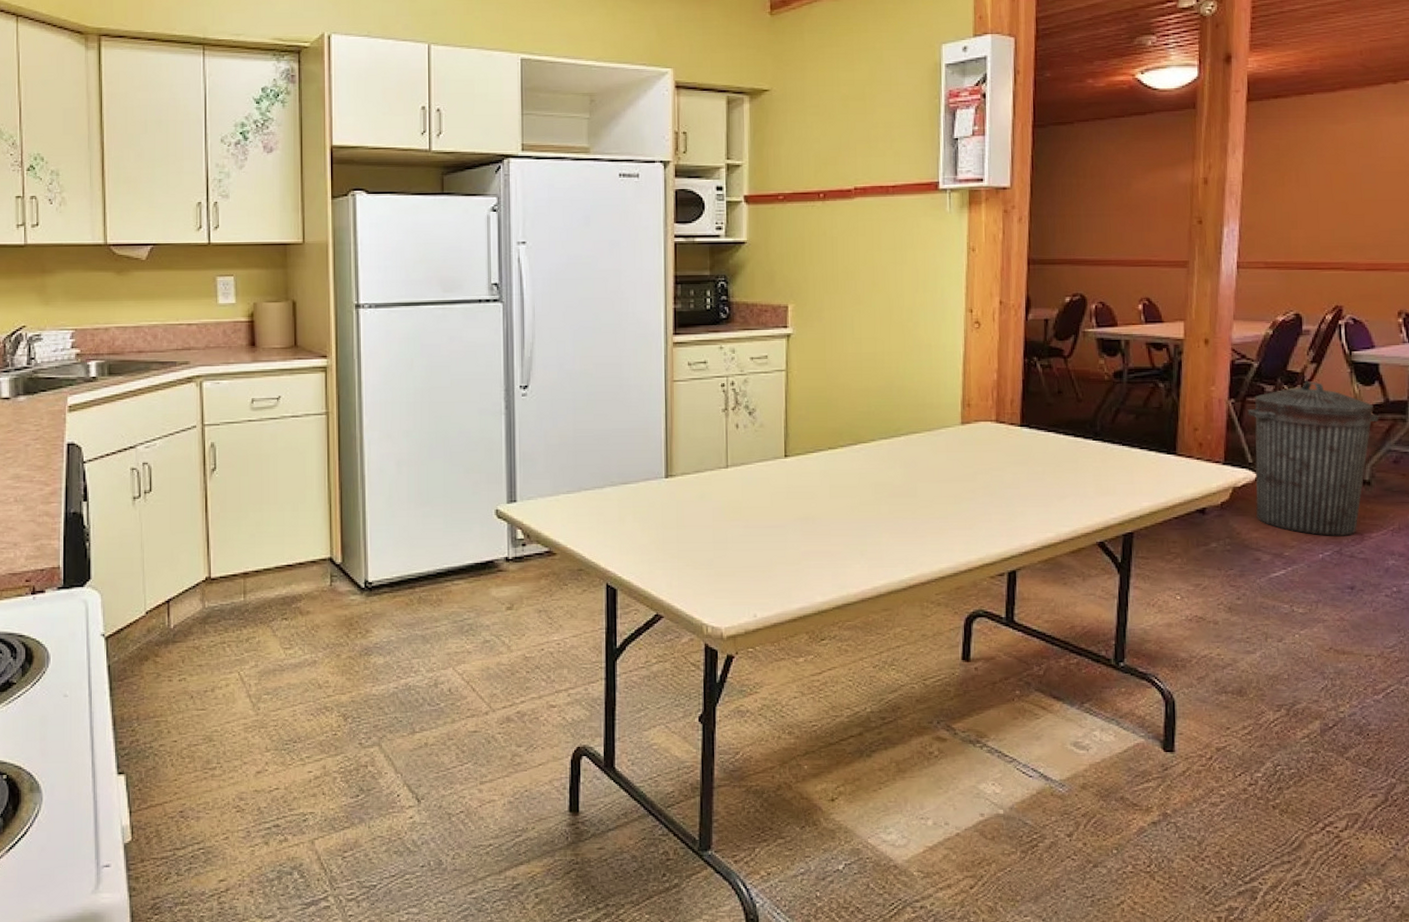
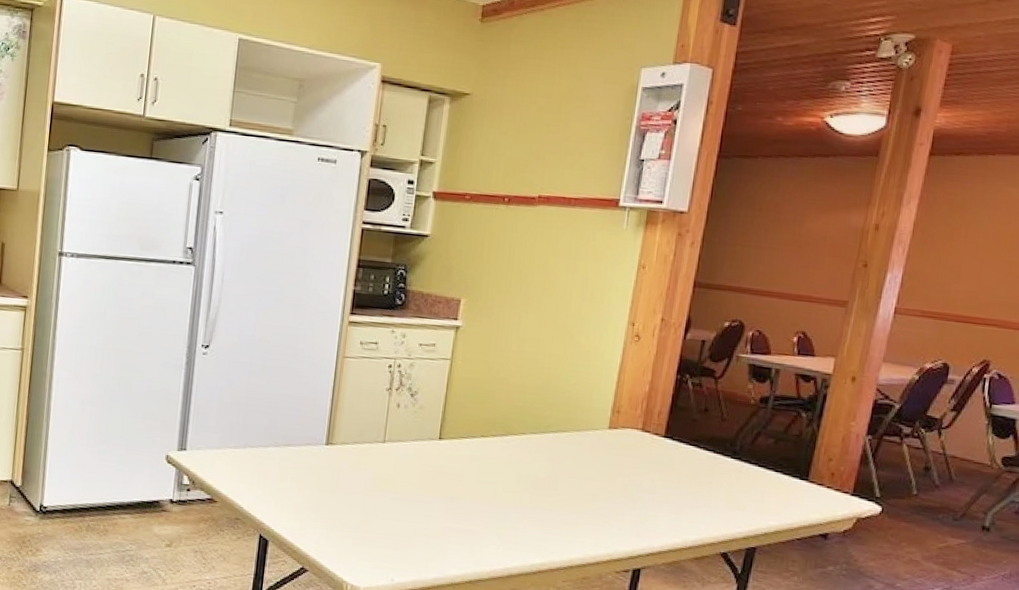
trash can: present [1247,381,1379,536] -> none [875,427,1008,576]

